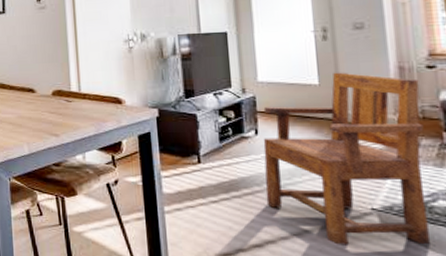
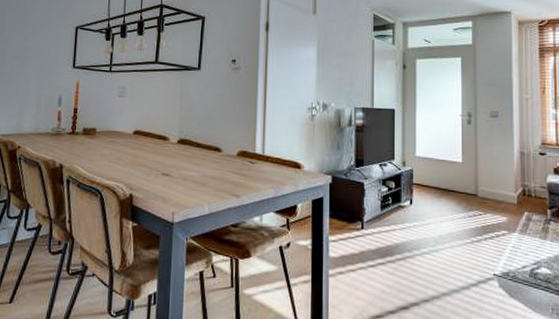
armchair: present [263,72,432,246] -> none [414,152,535,307]

